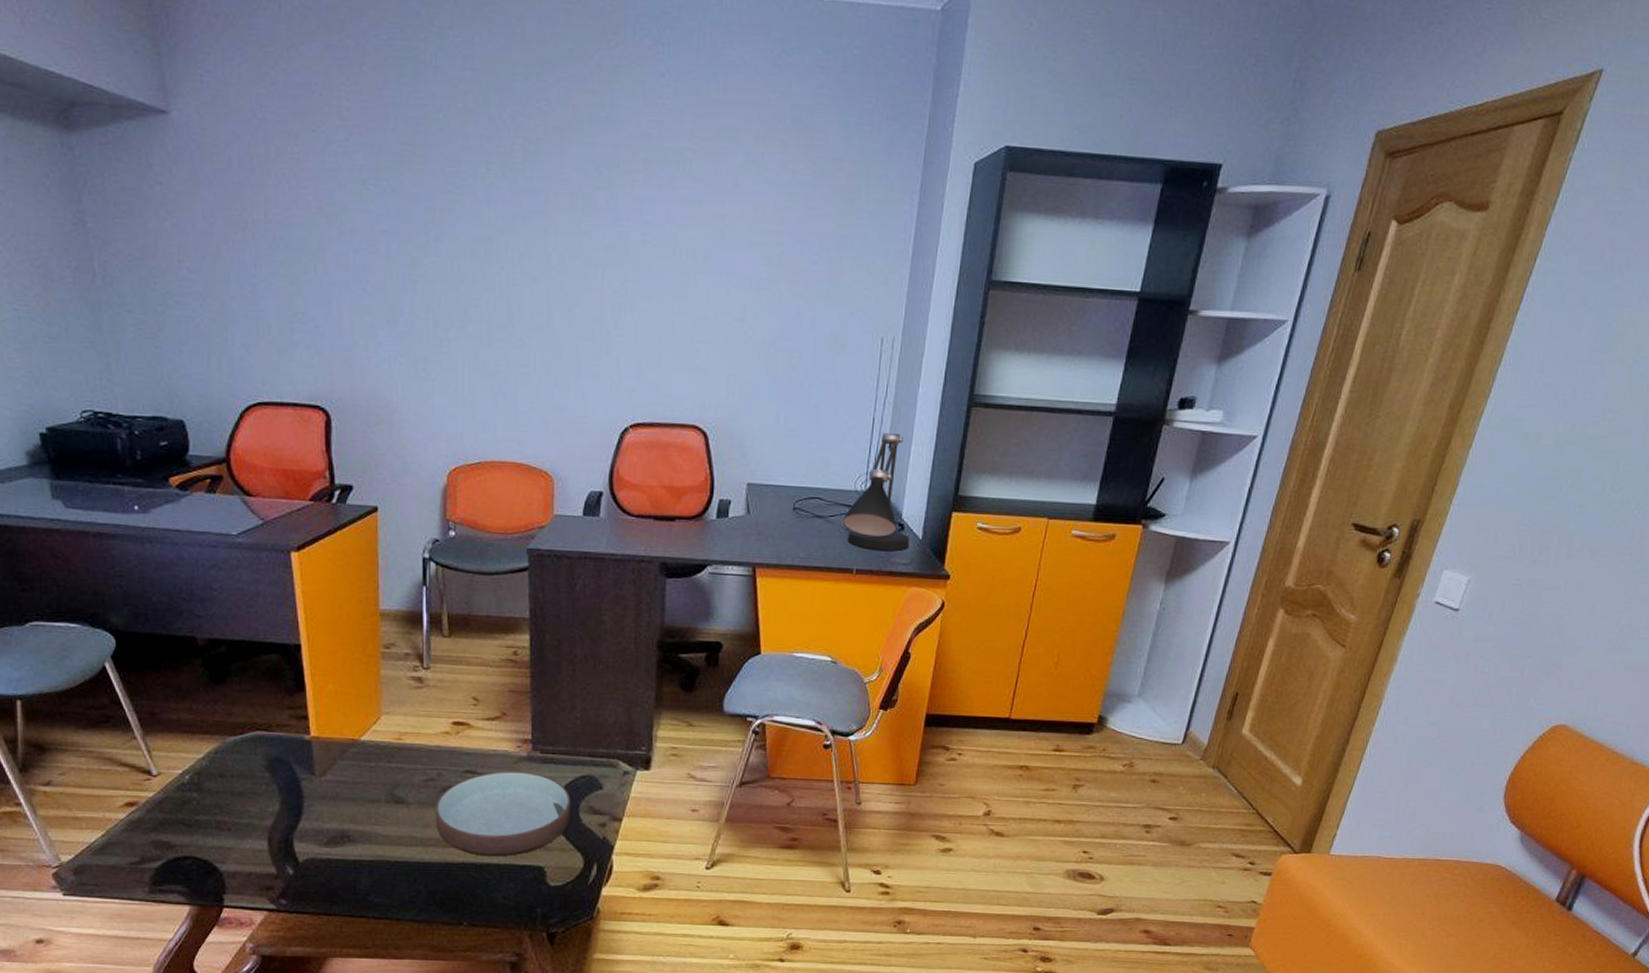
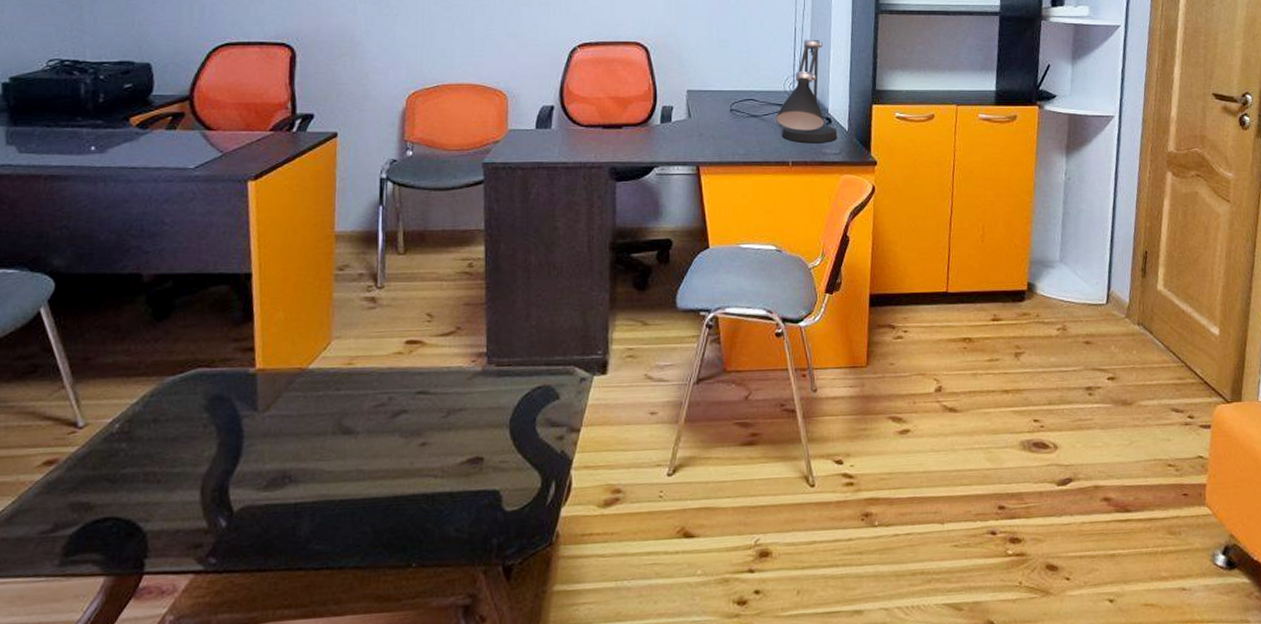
bowl: present [435,770,571,857] -> none [385,387,527,485]

